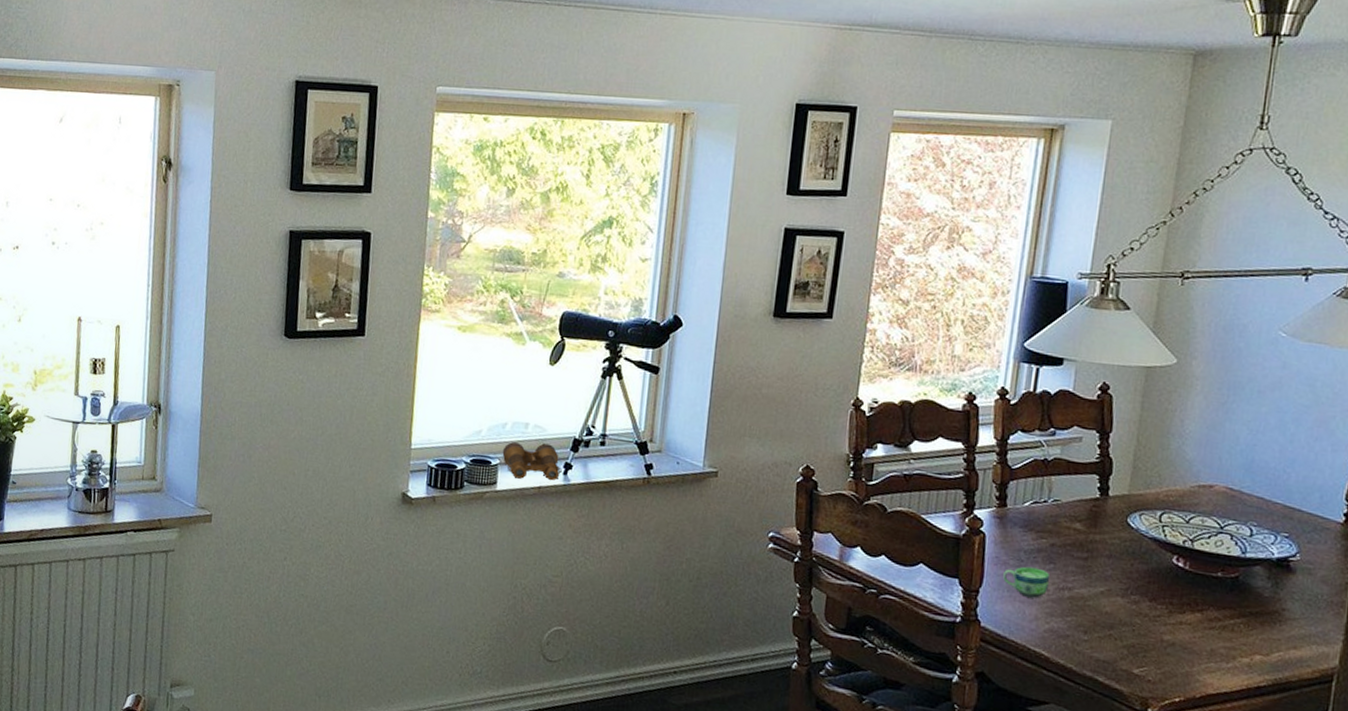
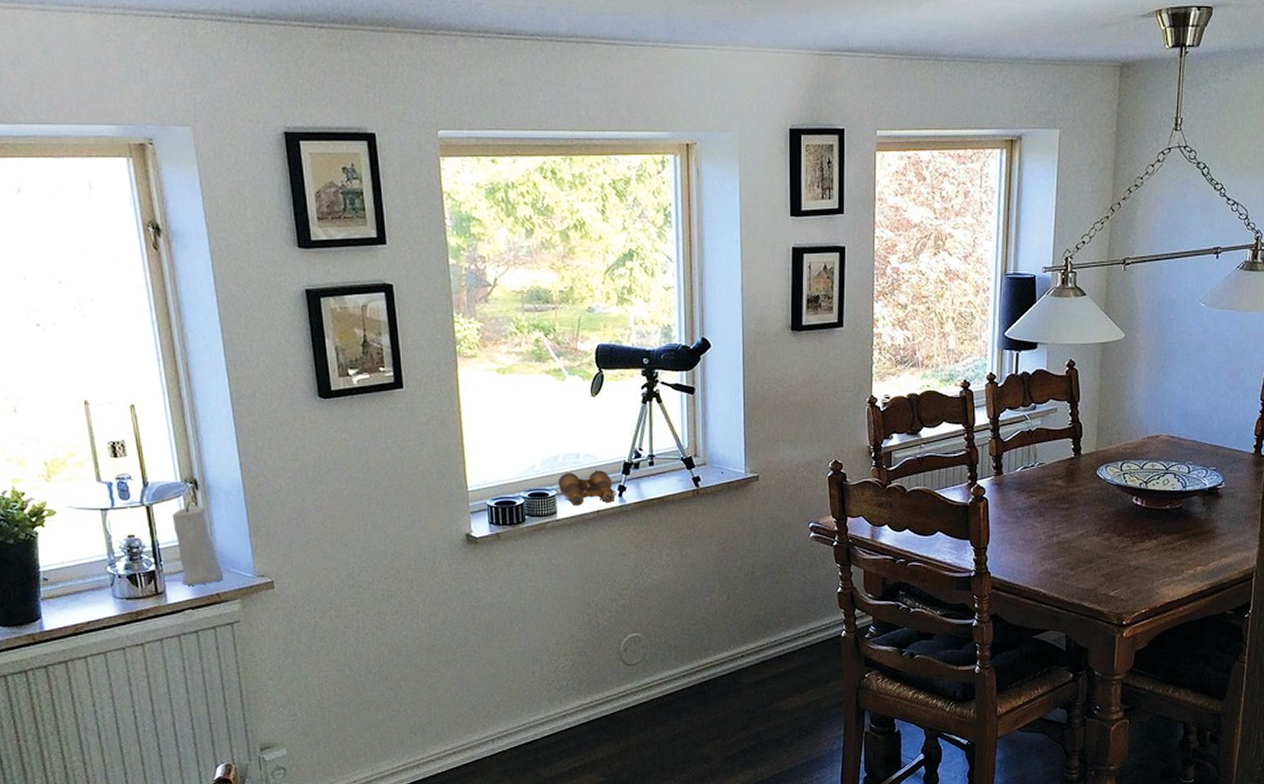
candle: none [131,425,169,509] -> present [172,502,224,585]
cup: present [1002,566,1051,598] -> none [1004,522,1042,547]

